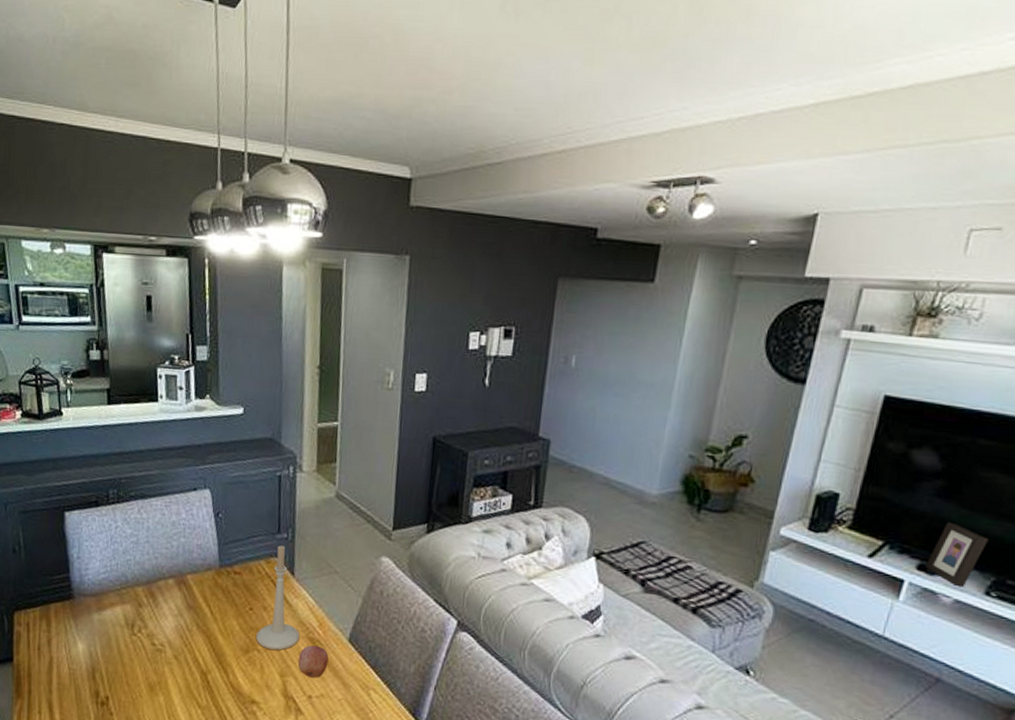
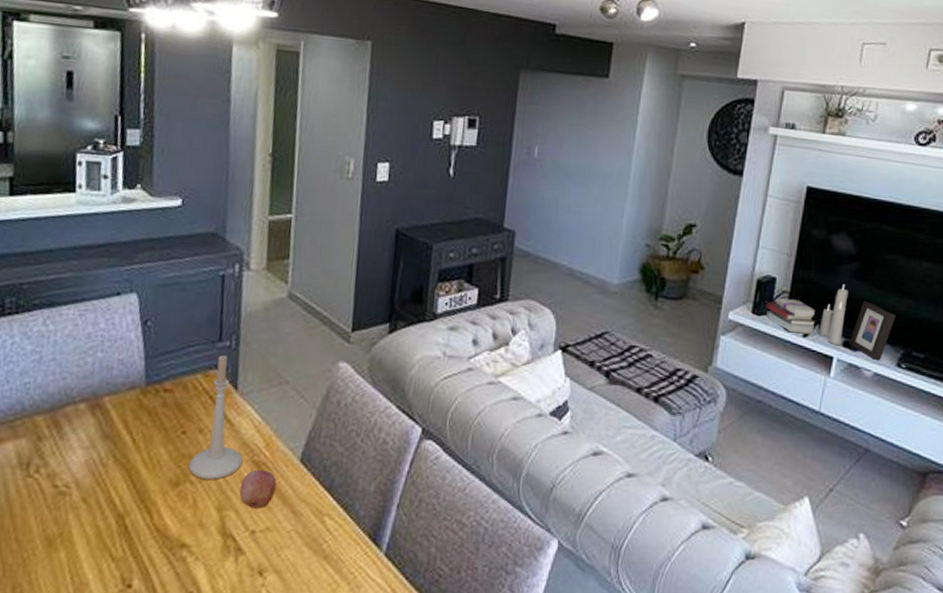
books: none [823,515,885,555] -> present [765,298,815,334]
candle: none [886,503,929,569] -> present [817,284,849,346]

